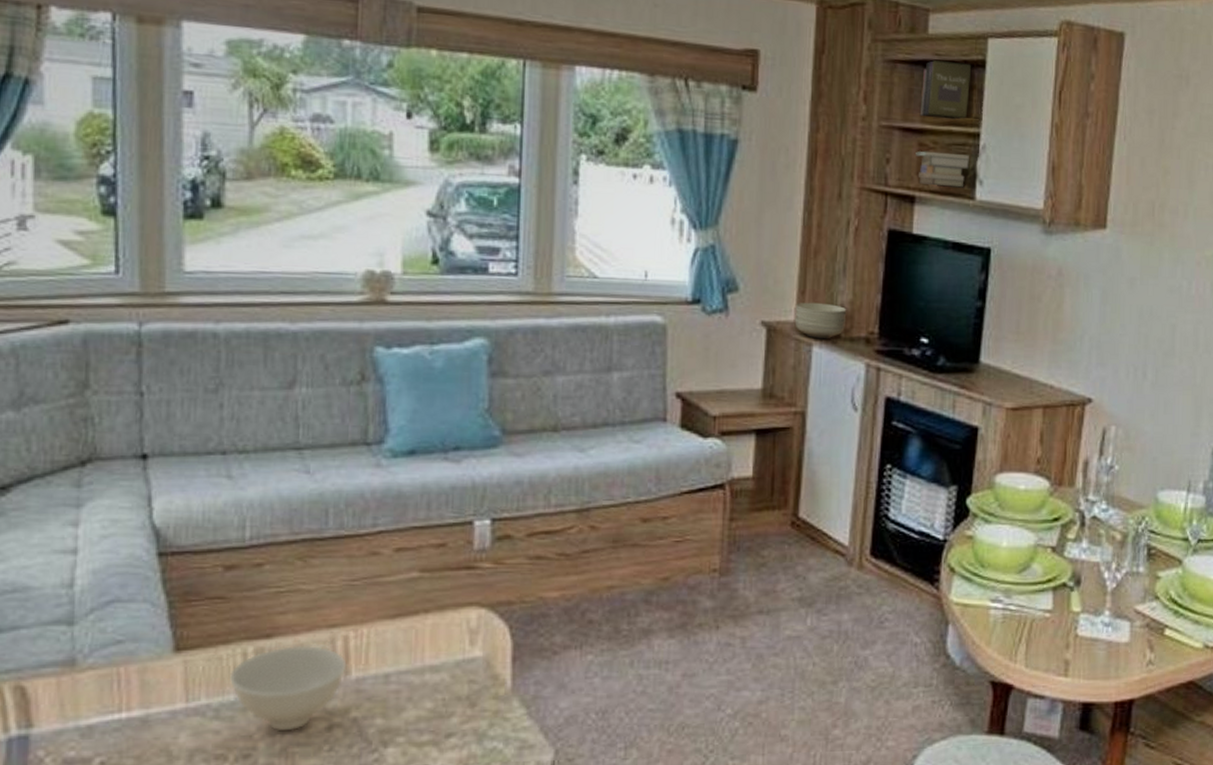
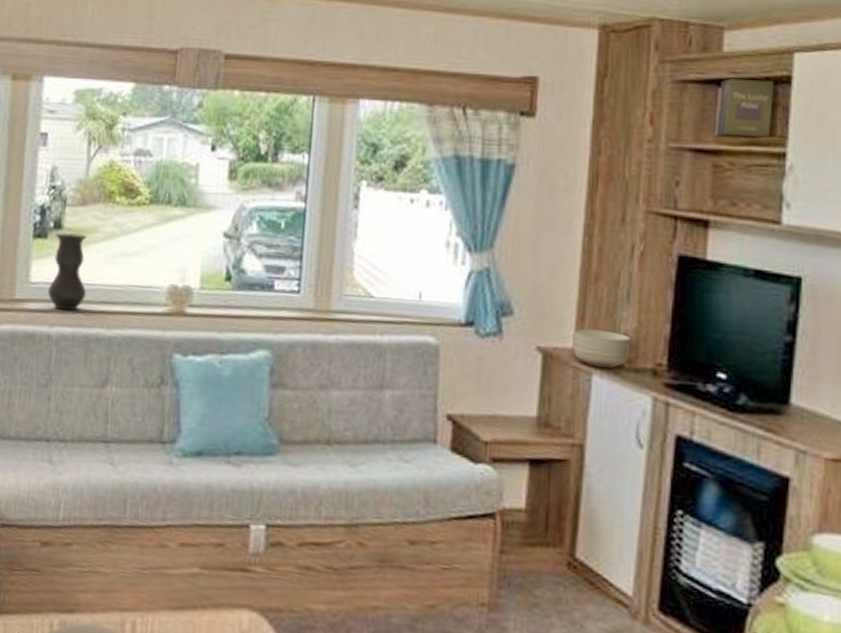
vase: none [209,212,261,304] -> present [47,232,88,311]
books: present [916,151,970,188] -> none [709,172,775,211]

